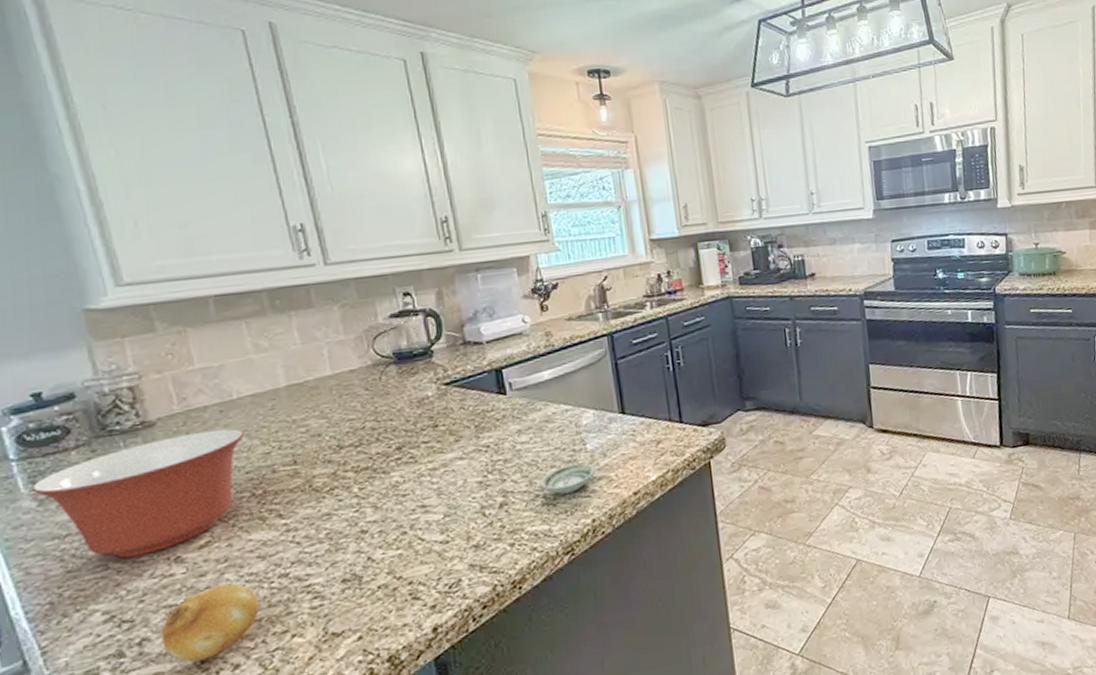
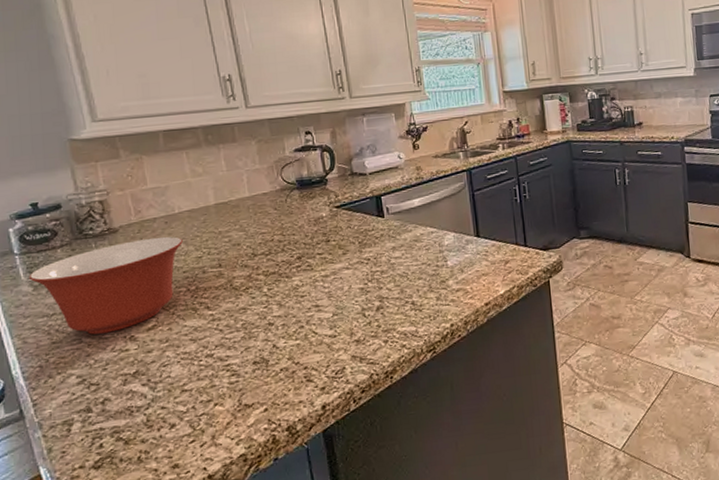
fruit: present [161,583,260,663] -> none [118,359,191,420]
saucer: present [539,463,595,494] -> none [409,276,454,302]

